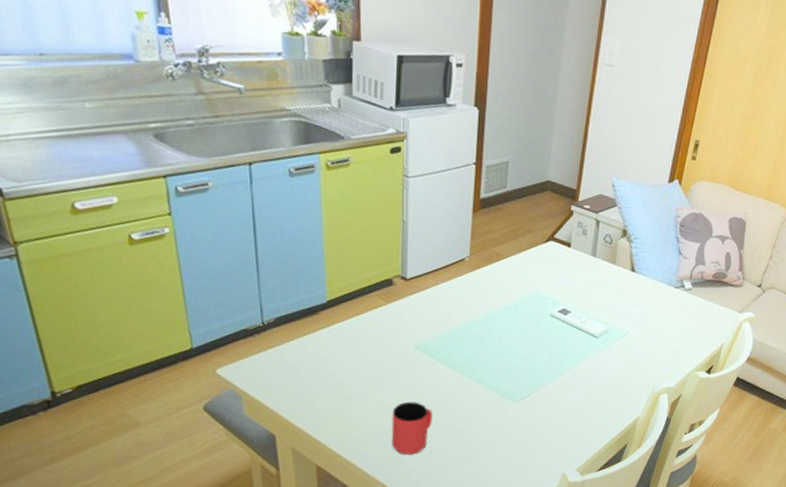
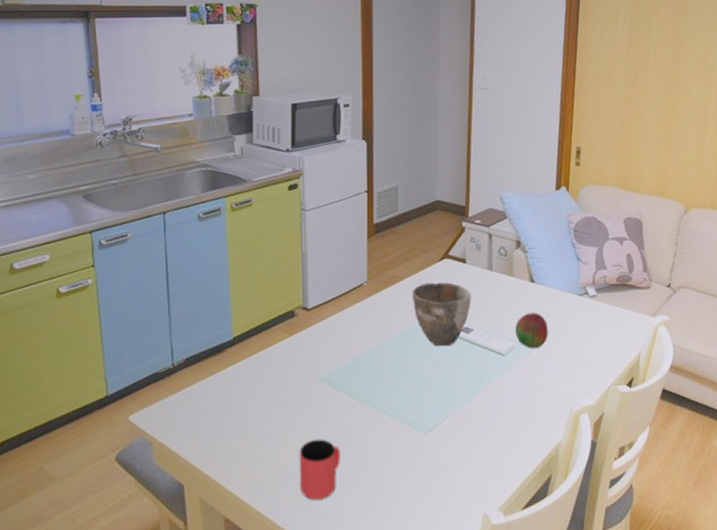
ceramic bowl: none [513,263,573,325] -> present [411,282,471,346]
fruit: none [611,300,642,334] -> present [515,313,548,349]

